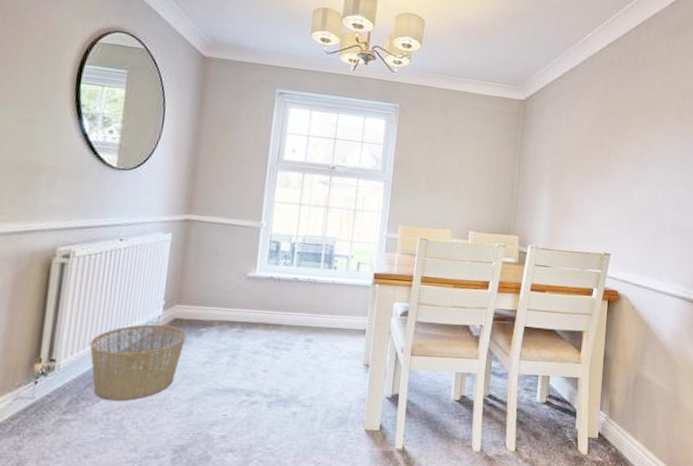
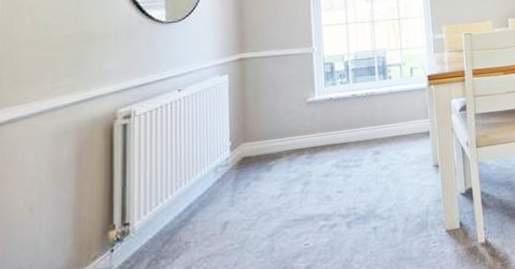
basket: present [89,324,187,402] -> none [162,165,257,254]

